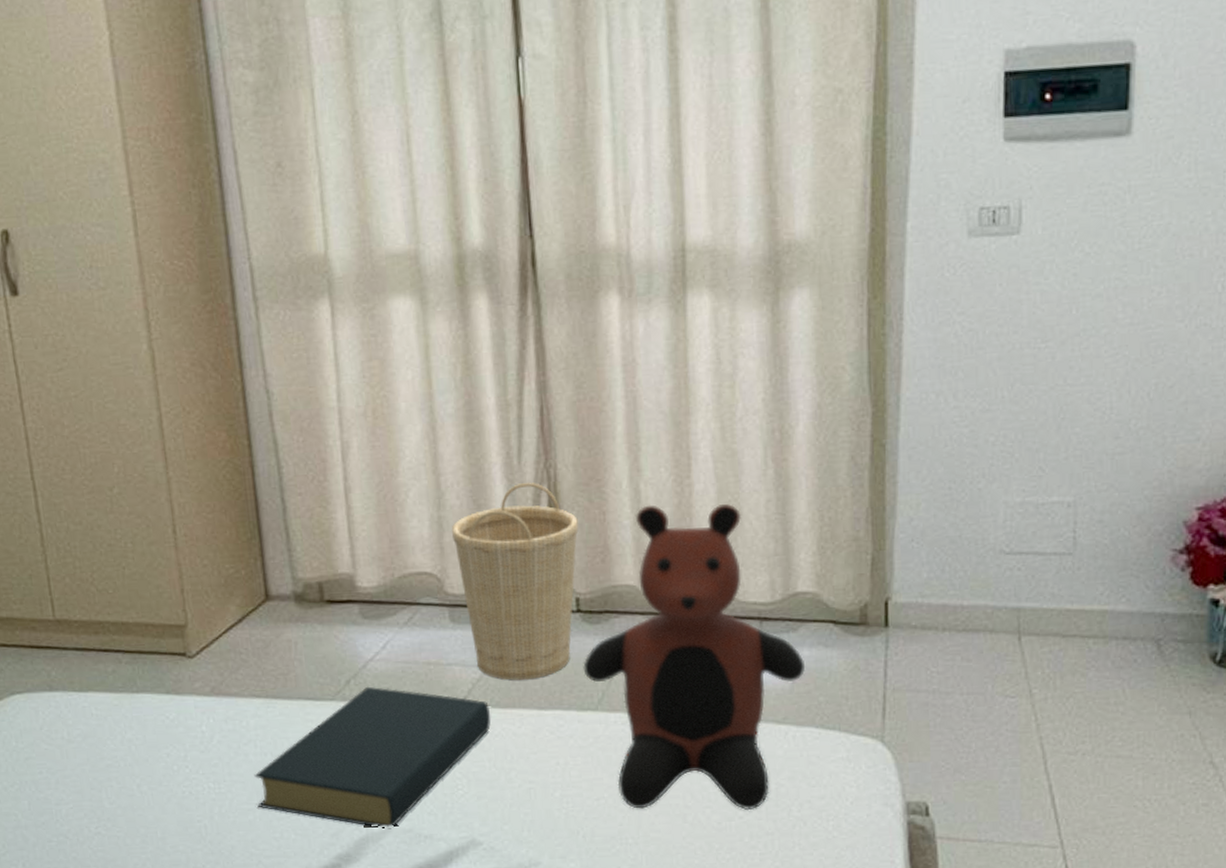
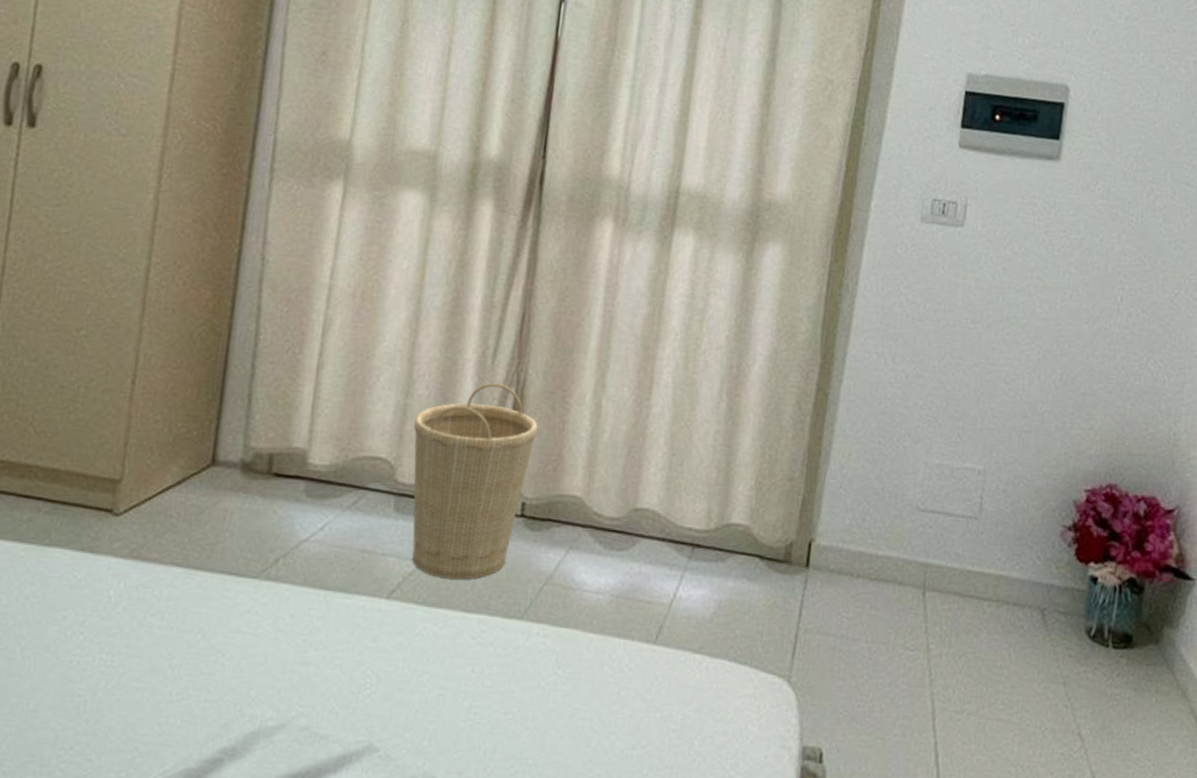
hardback book: present [254,686,491,829] -> none [148,567,416,725]
teddy bear: present [583,504,806,811] -> none [516,420,728,741]

